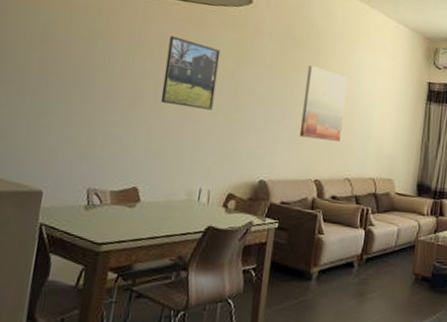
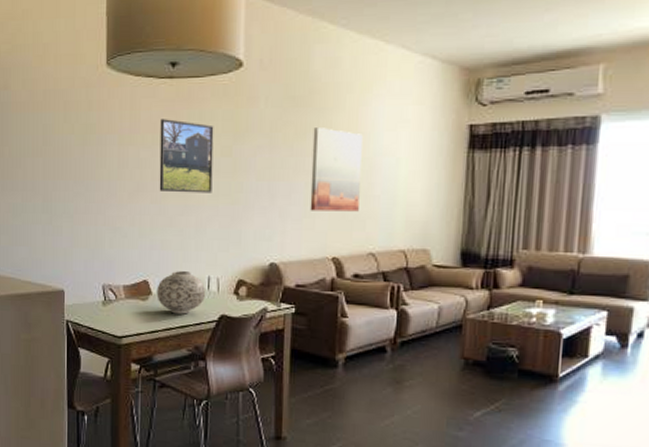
vase: none [145,180,196,224] -> present [156,271,205,314]

